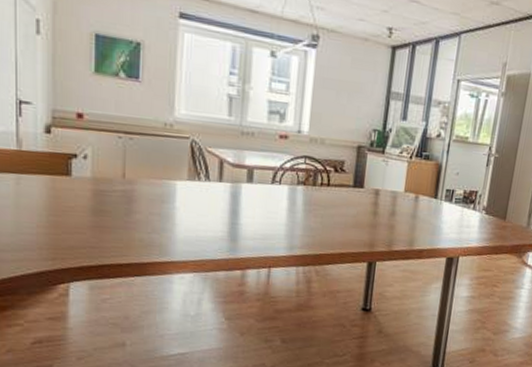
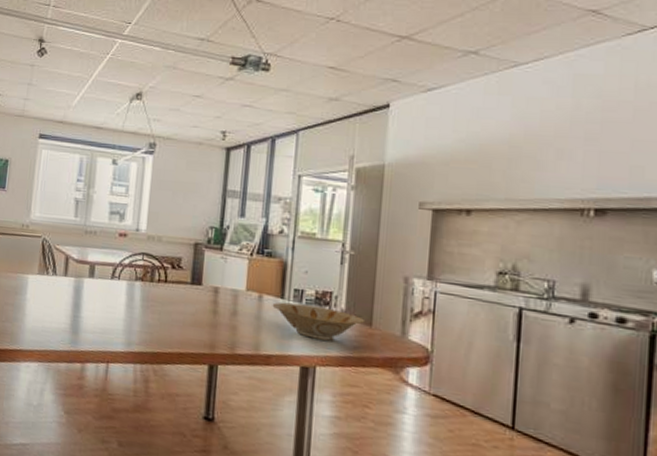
bowl: none [426,201,501,234] -> present [272,302,366,341]

